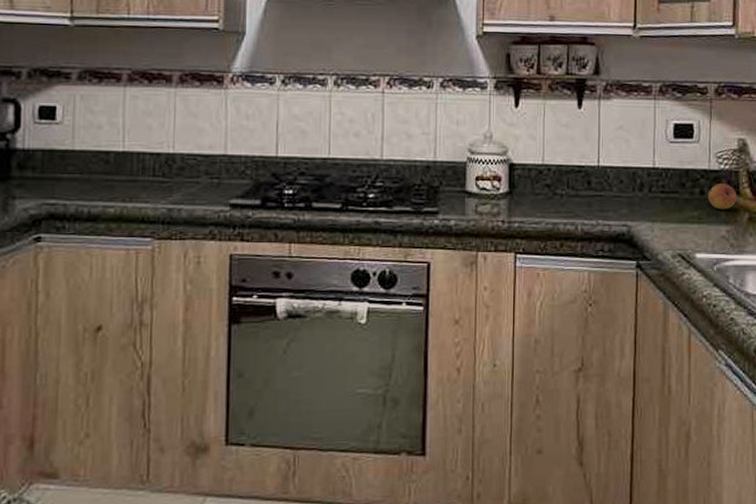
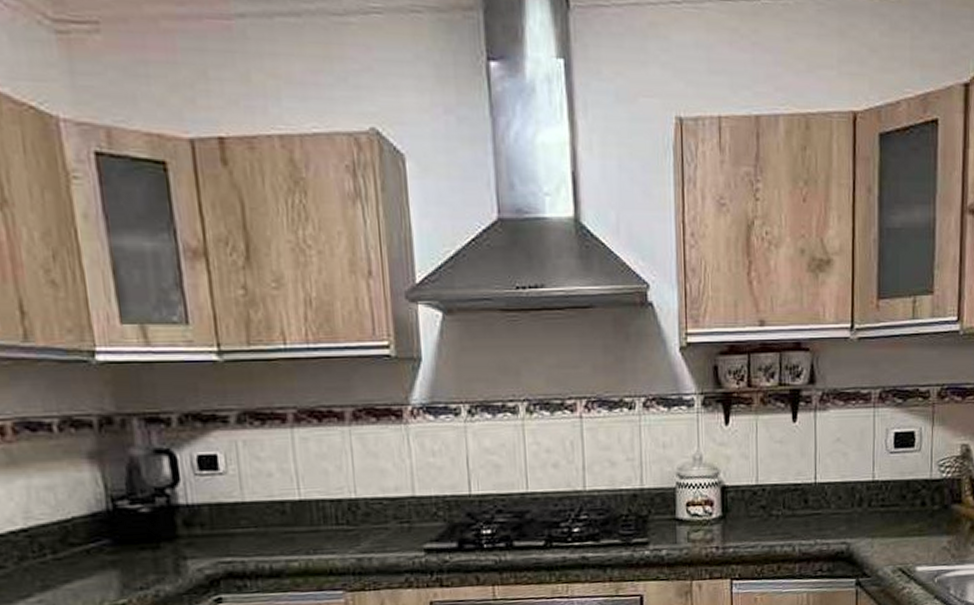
fruit: present [708,184,737,210] -> none [929,493,959,521]

